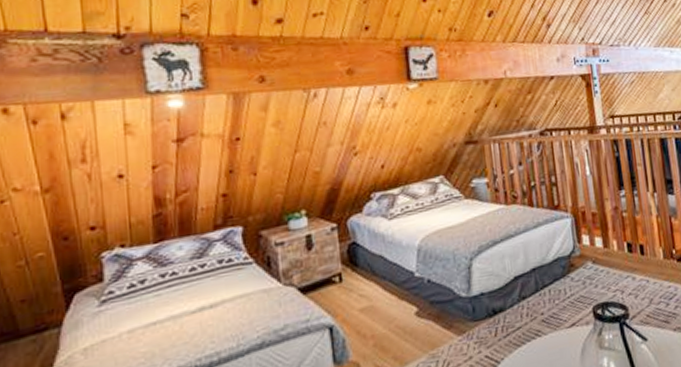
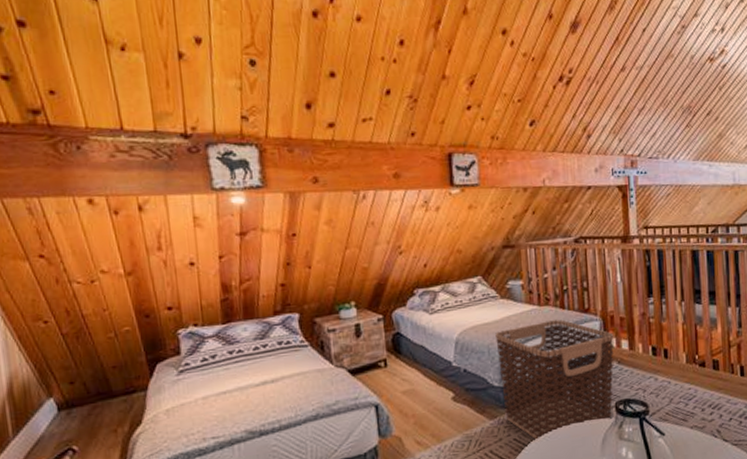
clothes hamper: none [460,218,590,357] -> present [495,319,614,441]

